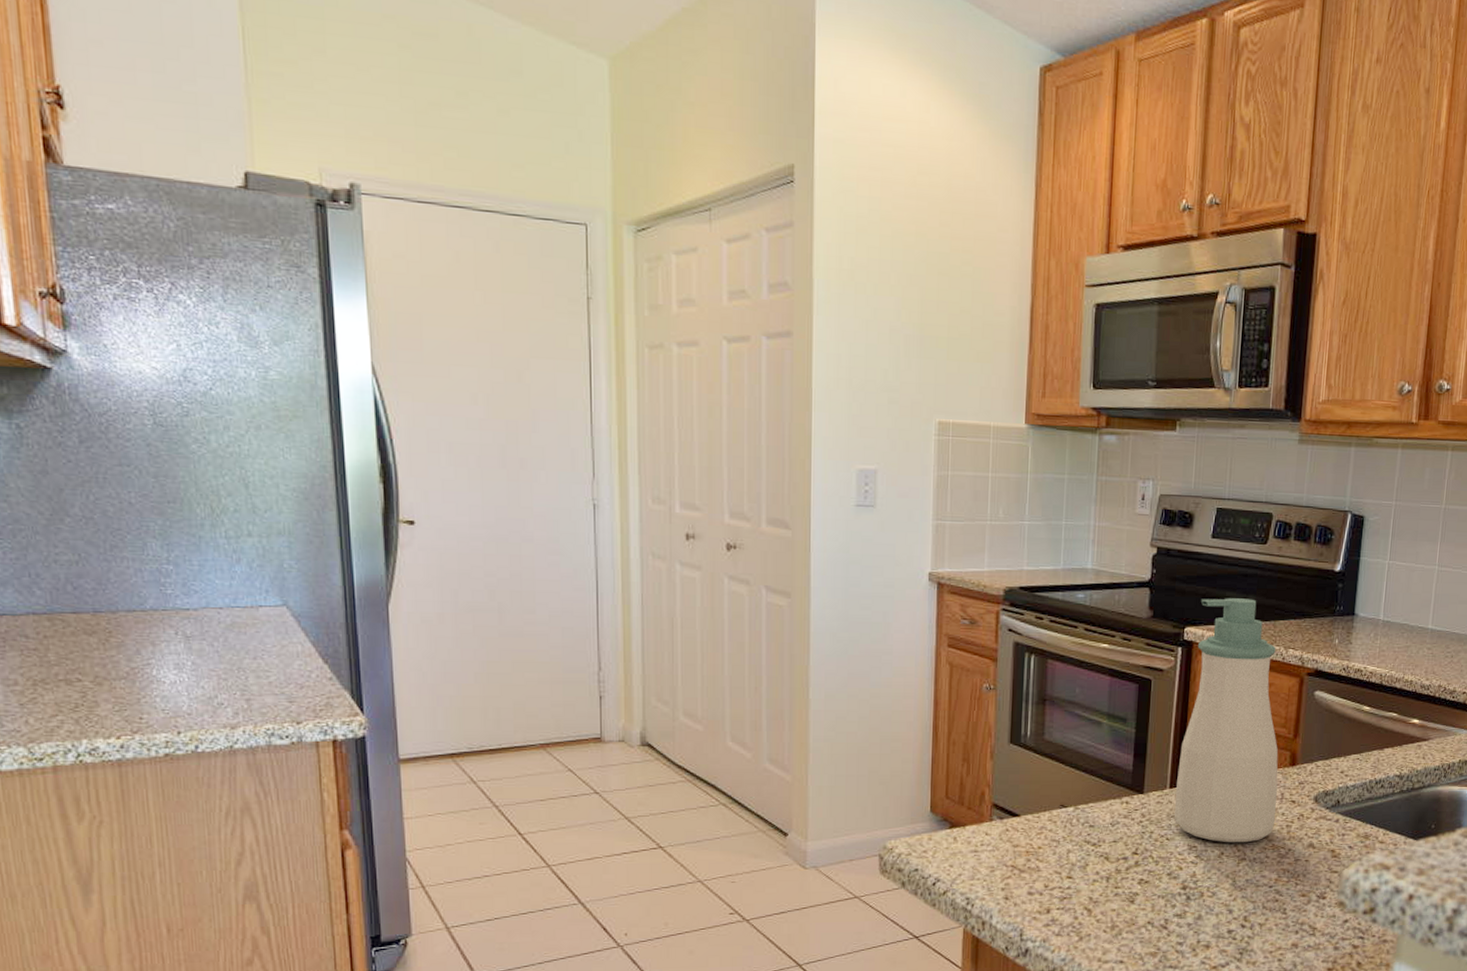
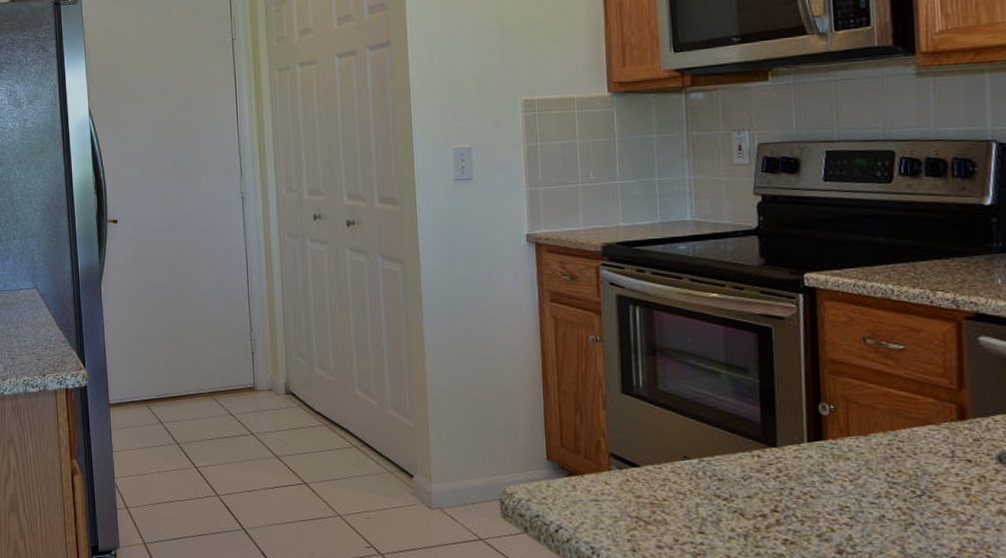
soap bottle: present [1175,598,1278,843] -> none [815,240,947,506]

